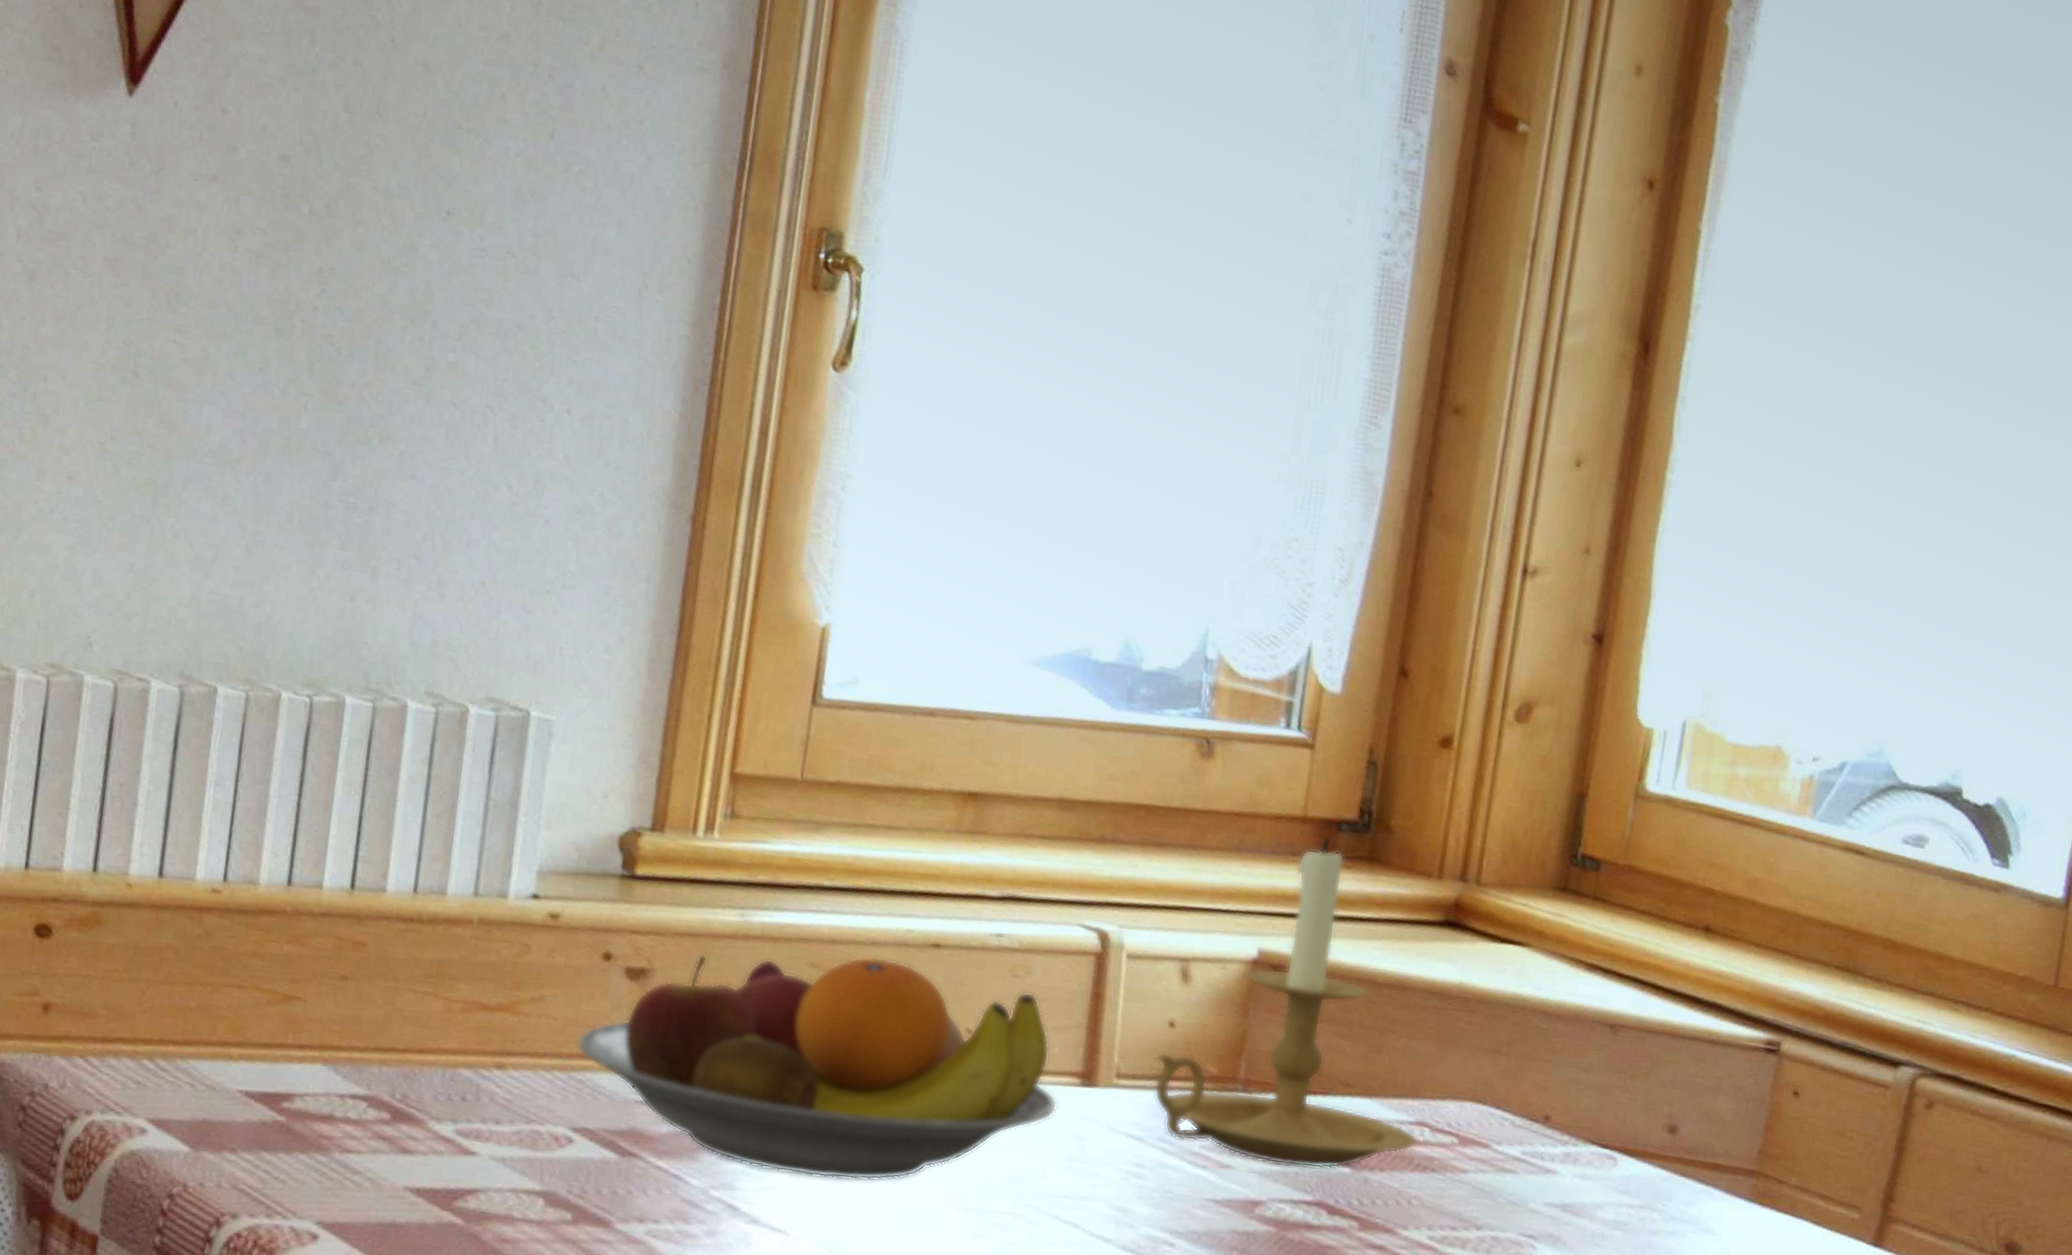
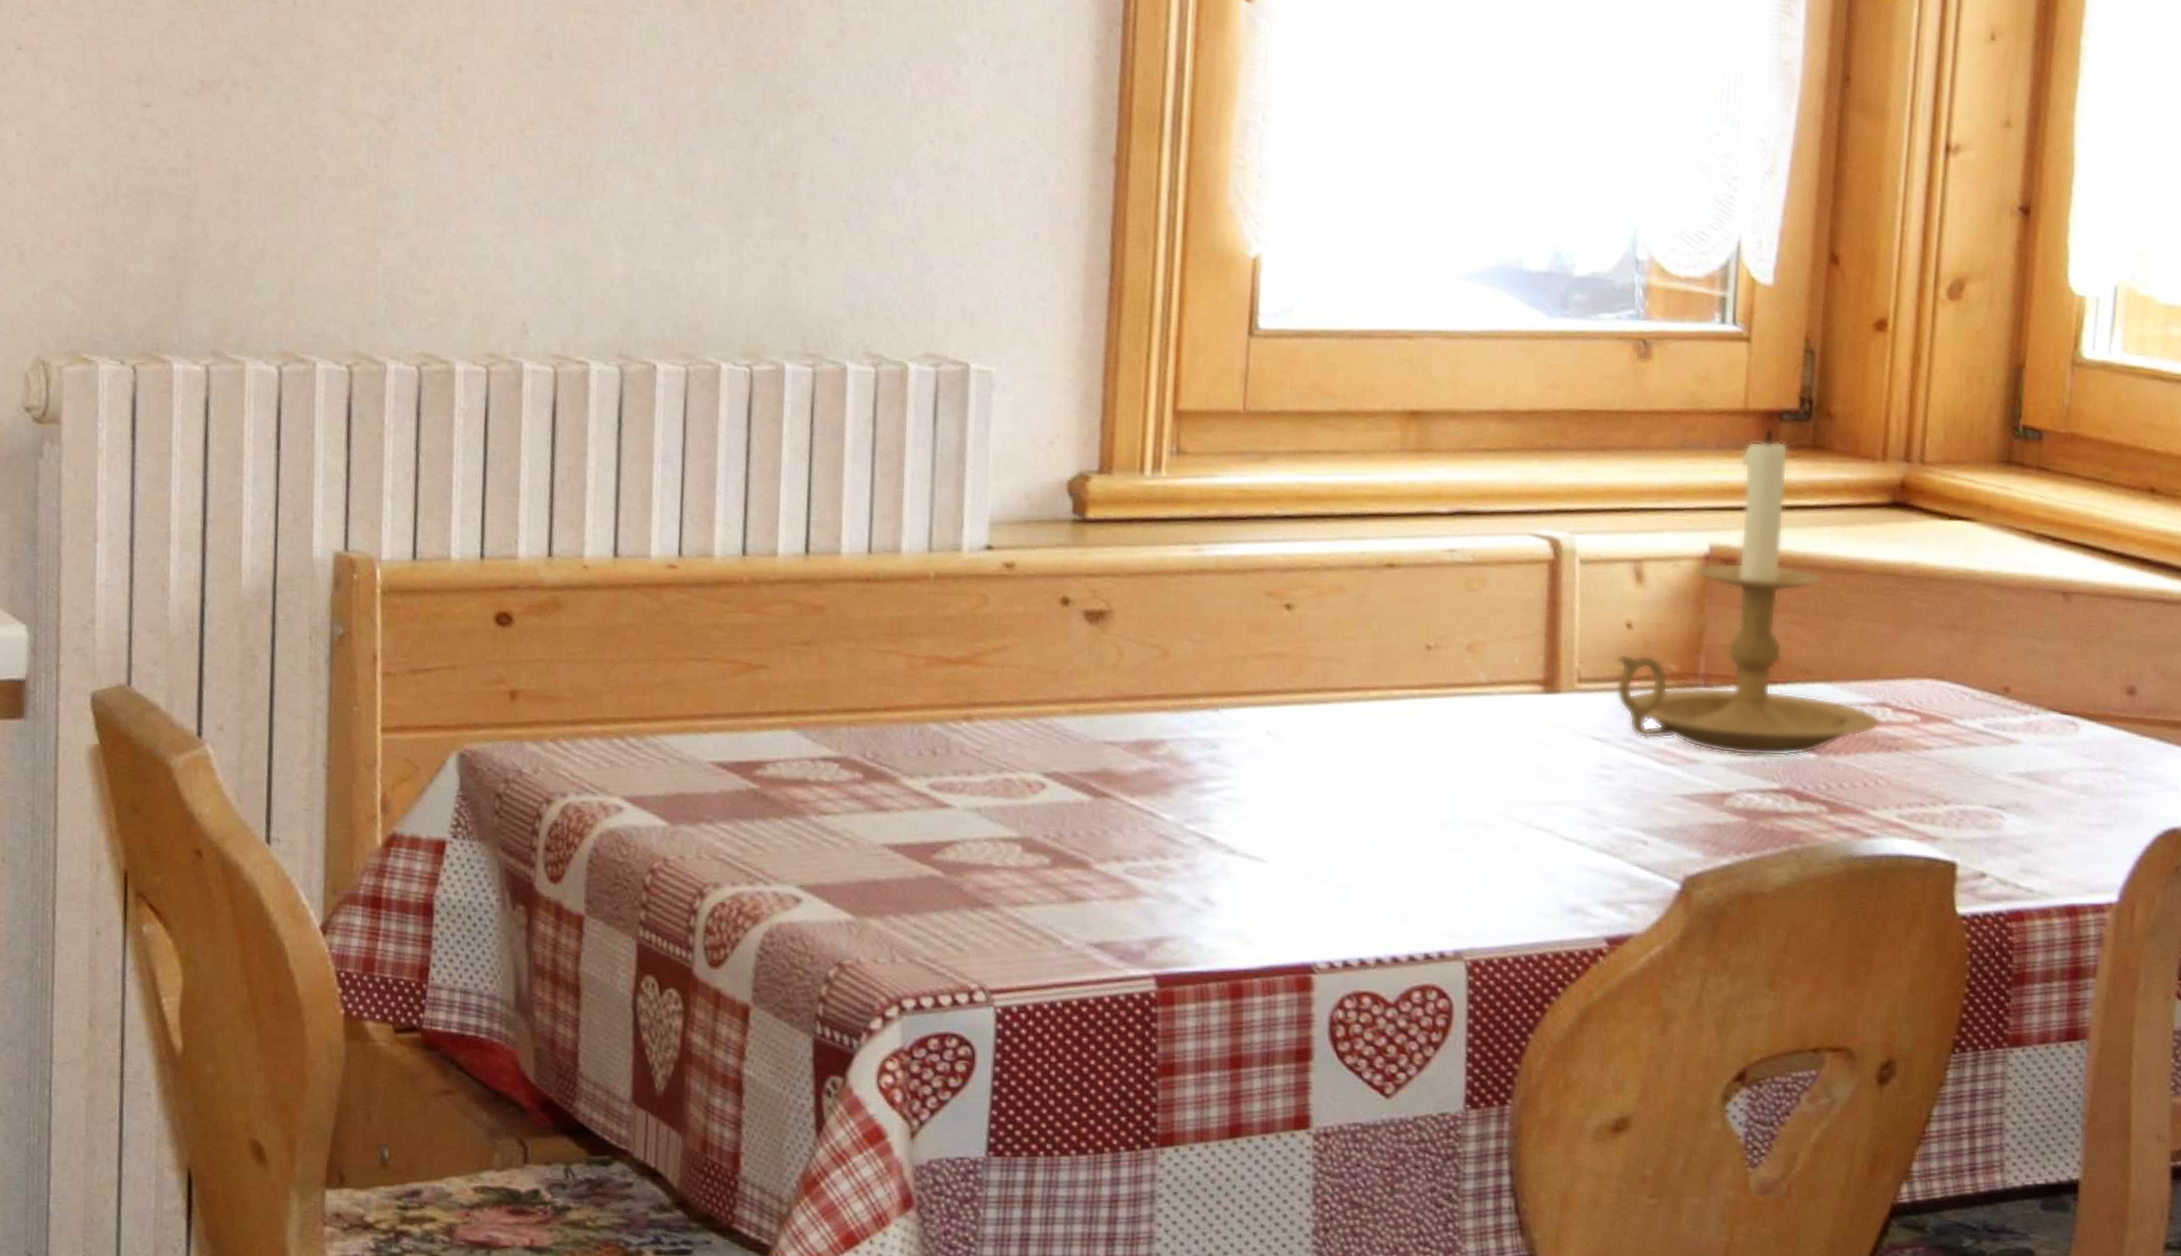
fruit bowl: present [576,954,1058,1180] -> none [1042,581,1522,803]

